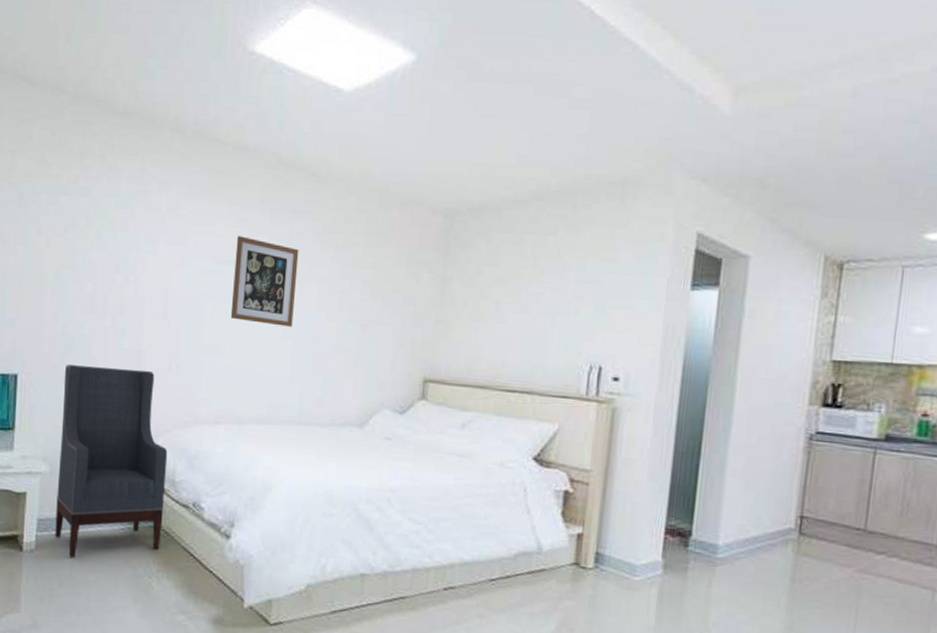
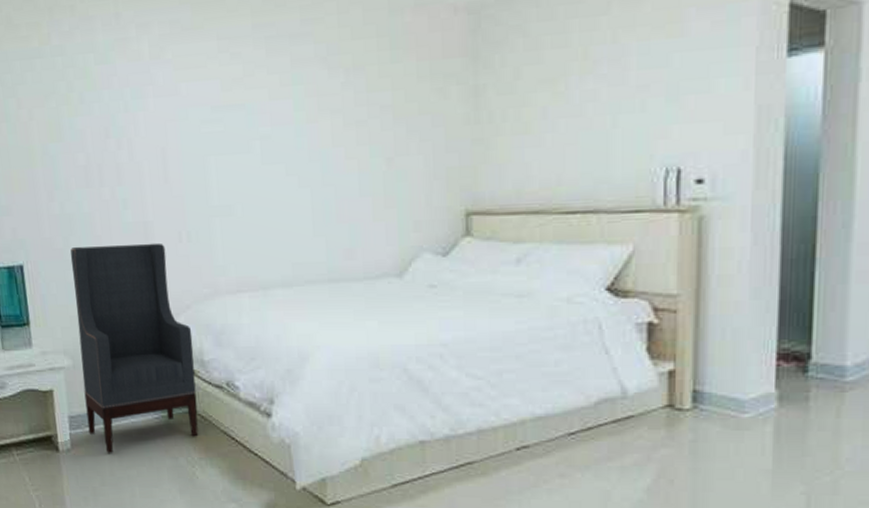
wall art: present [230,236,299,327] -> none [231,74,308,173]

